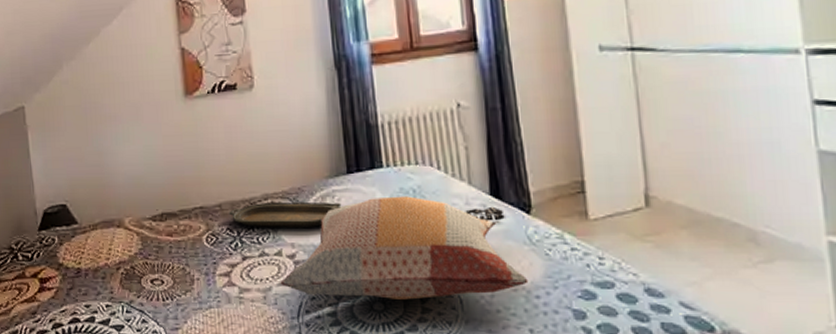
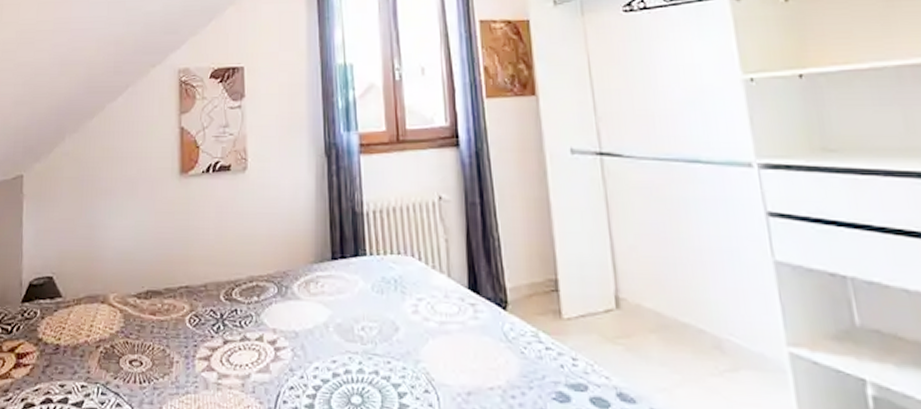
serving tray: present [229,203,342,227] -> none [213,285,325,313]
decorative pillow: present [280,196,529,300] -> none [259,285,504,394]

